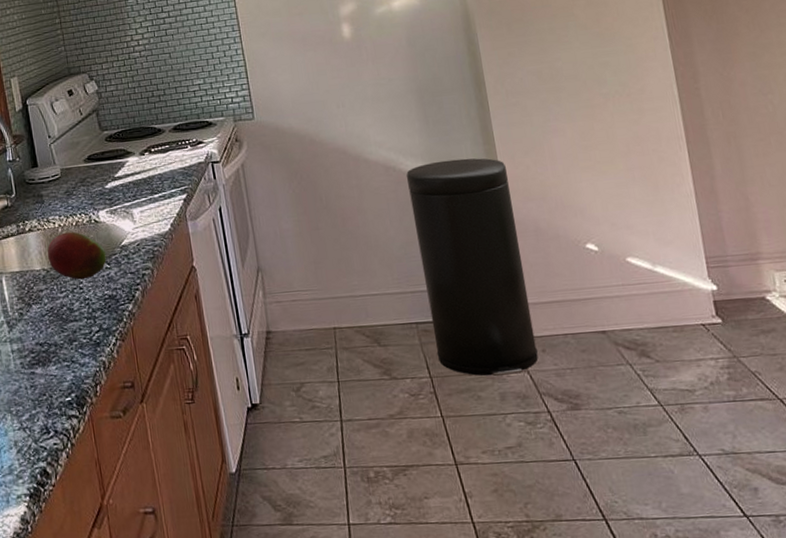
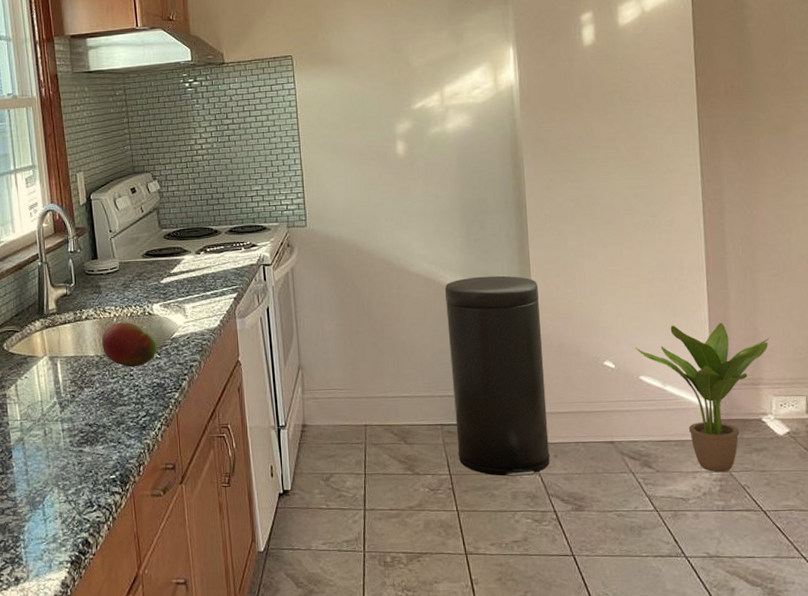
potted plant: none [618,195,765,359] -> present [636,323,770,473]

